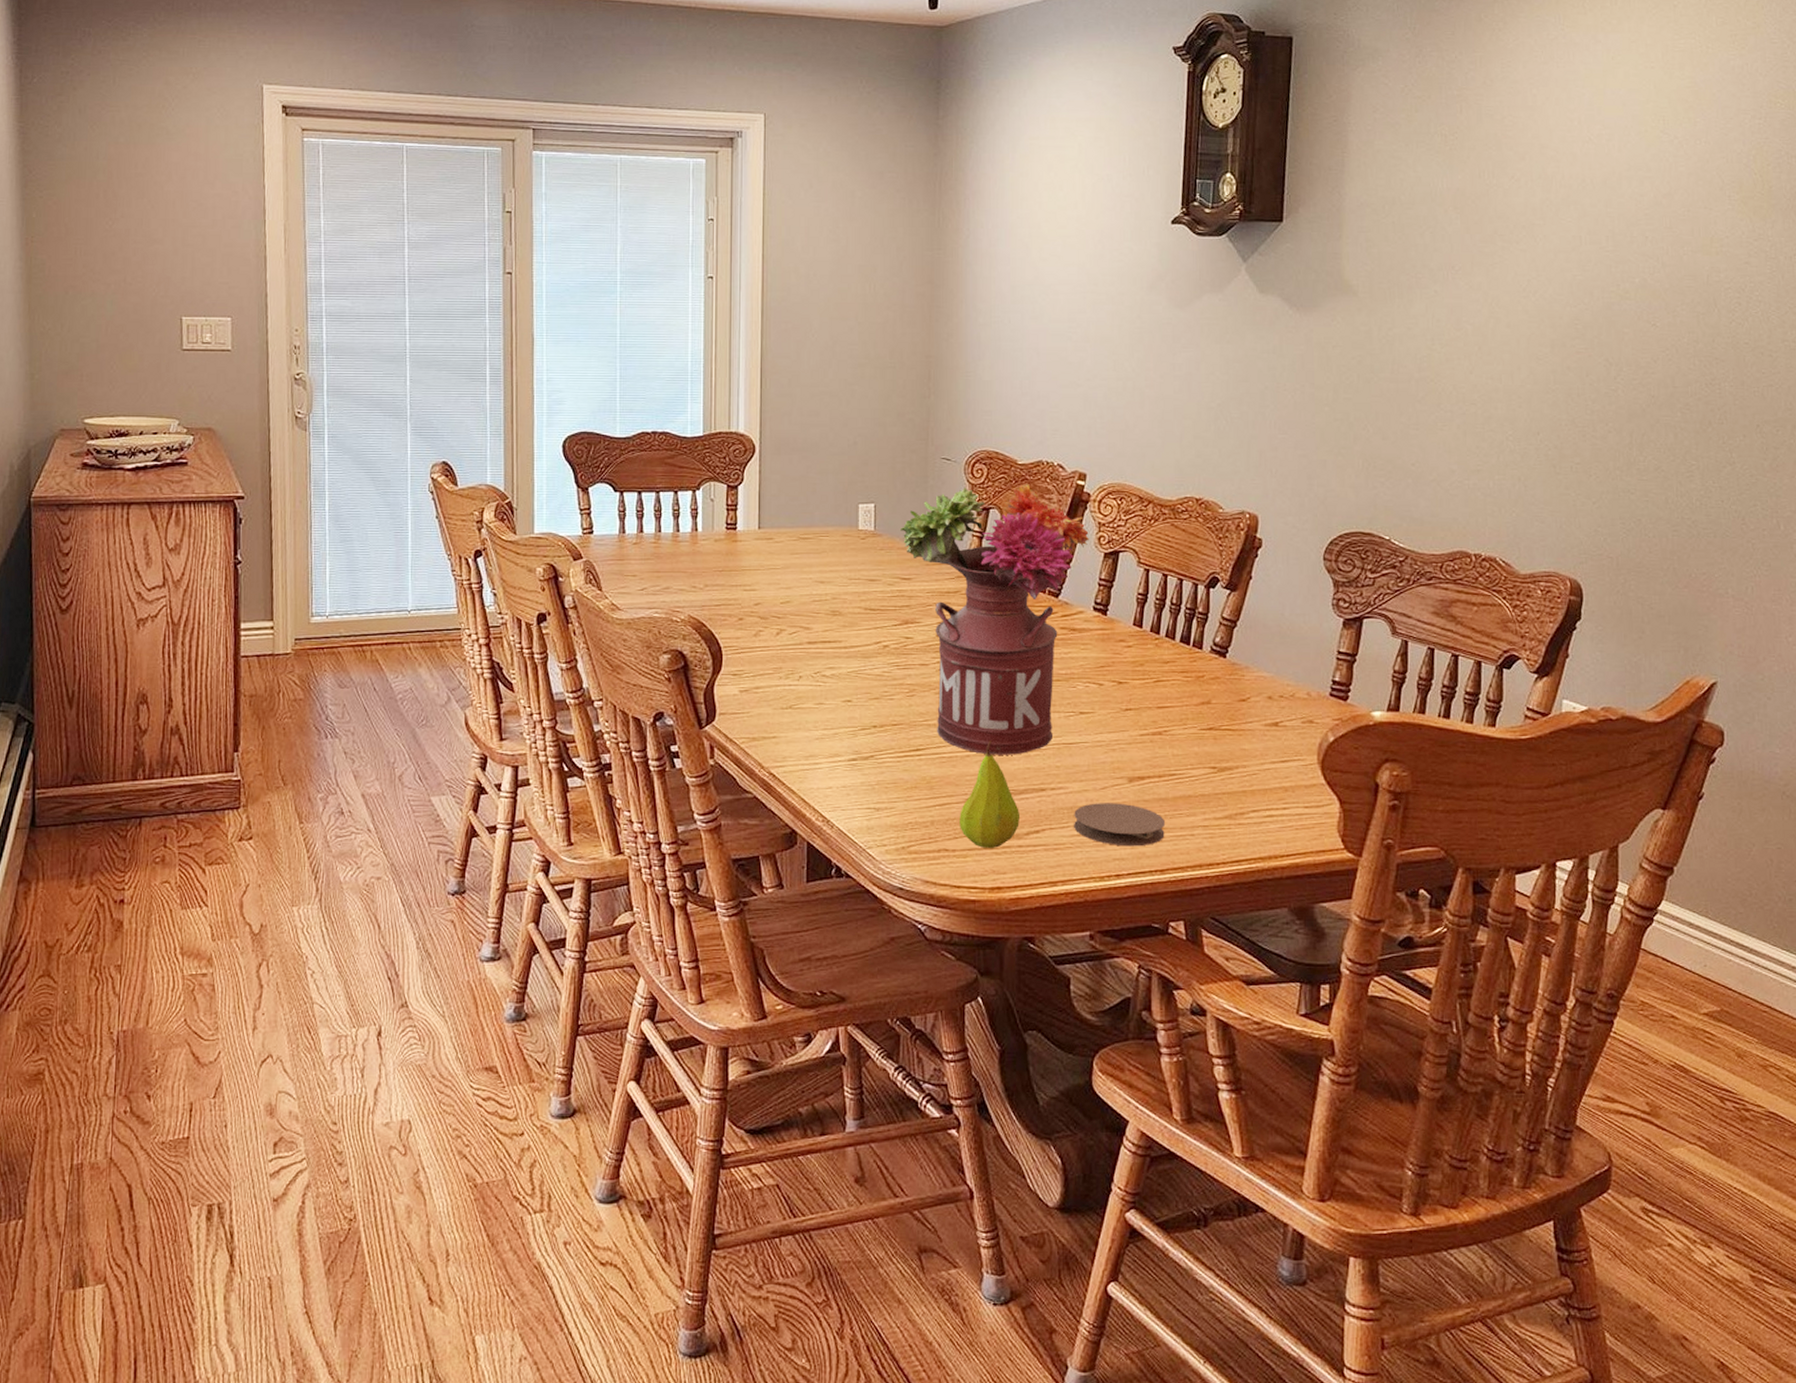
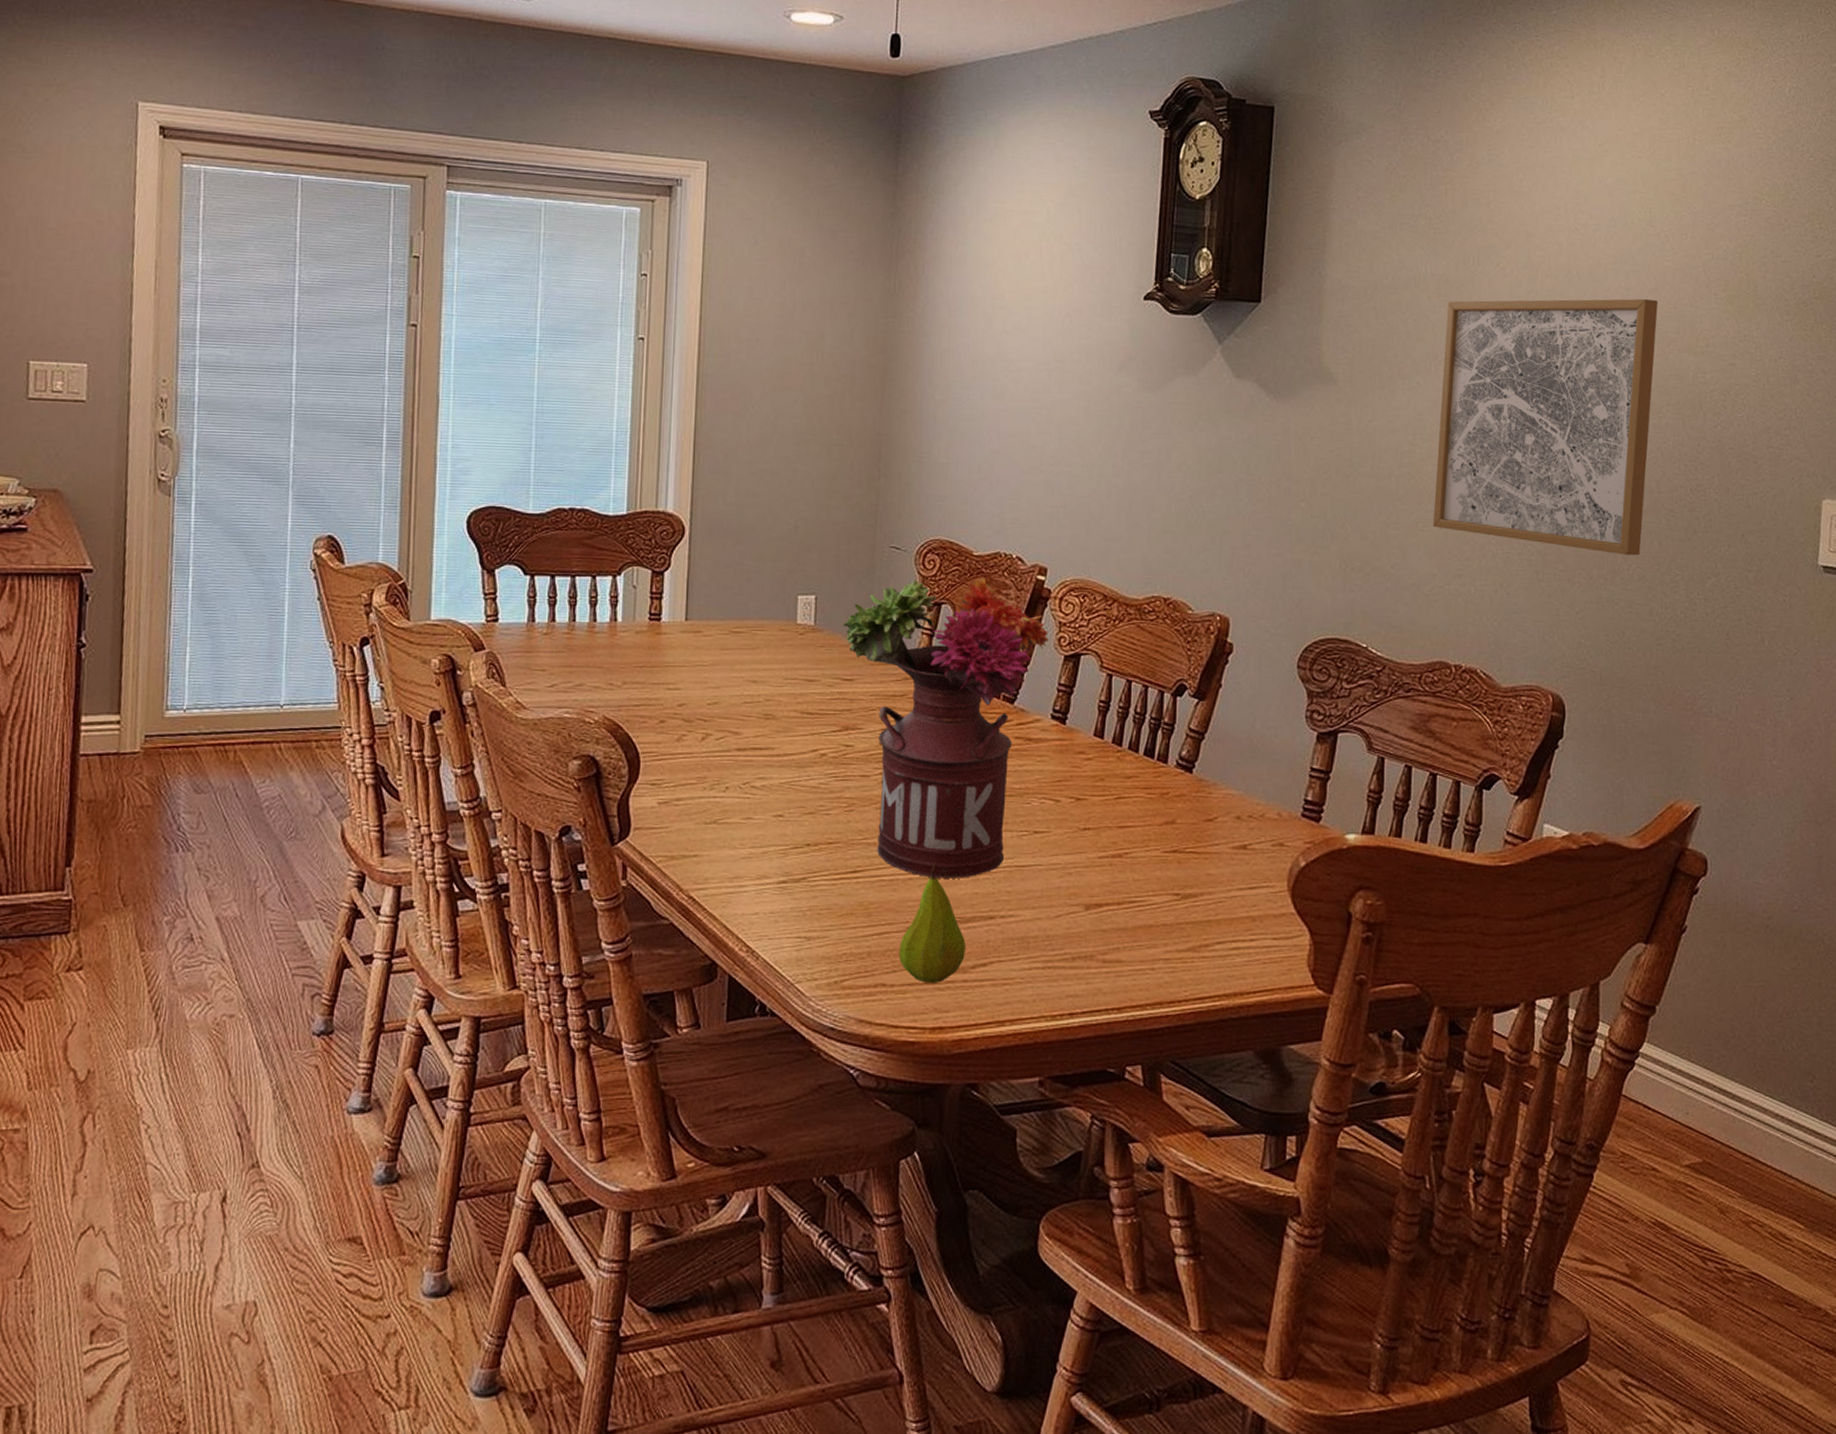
coaster: present [1074,803,1165,847] -> none [1025,933,1123,982]
wall art: none [1452,203,1672,448] -> present [1433,298,1658,556]

